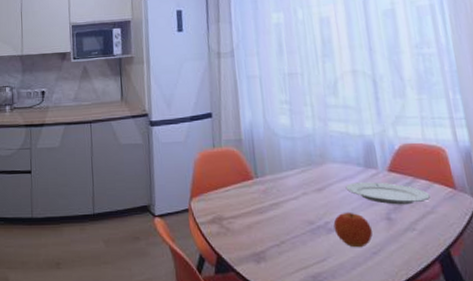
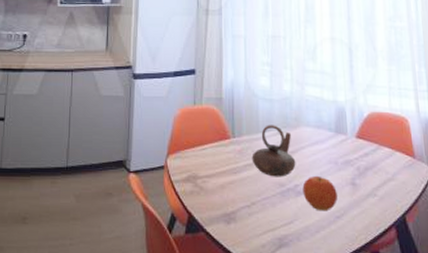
teapot: none [277,163,325,215] -> present [252,125,296,177]
plate: present [345,182,430,205] -> none [316,147,392,171]

